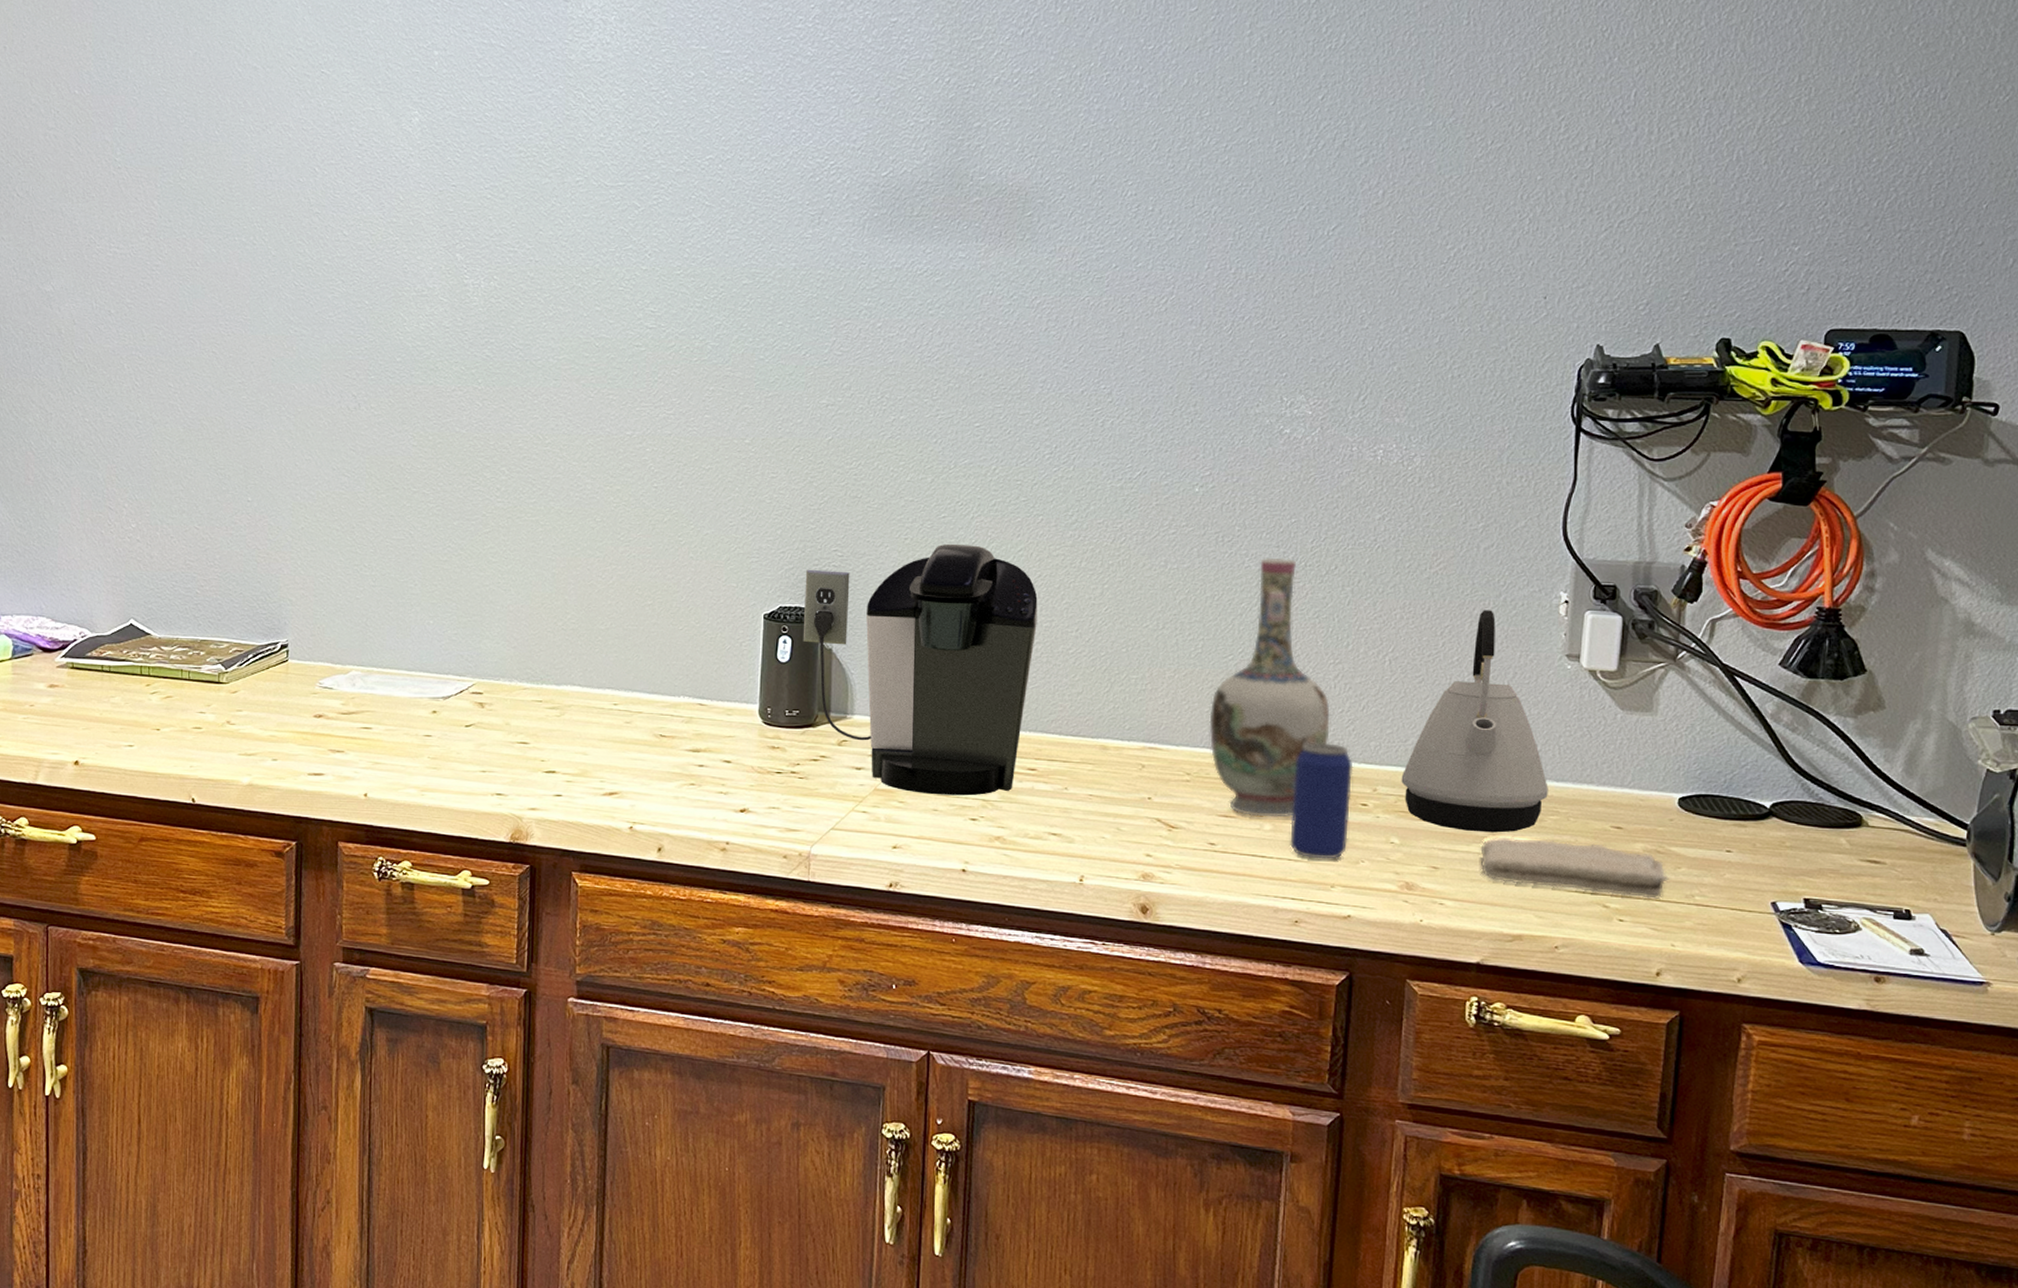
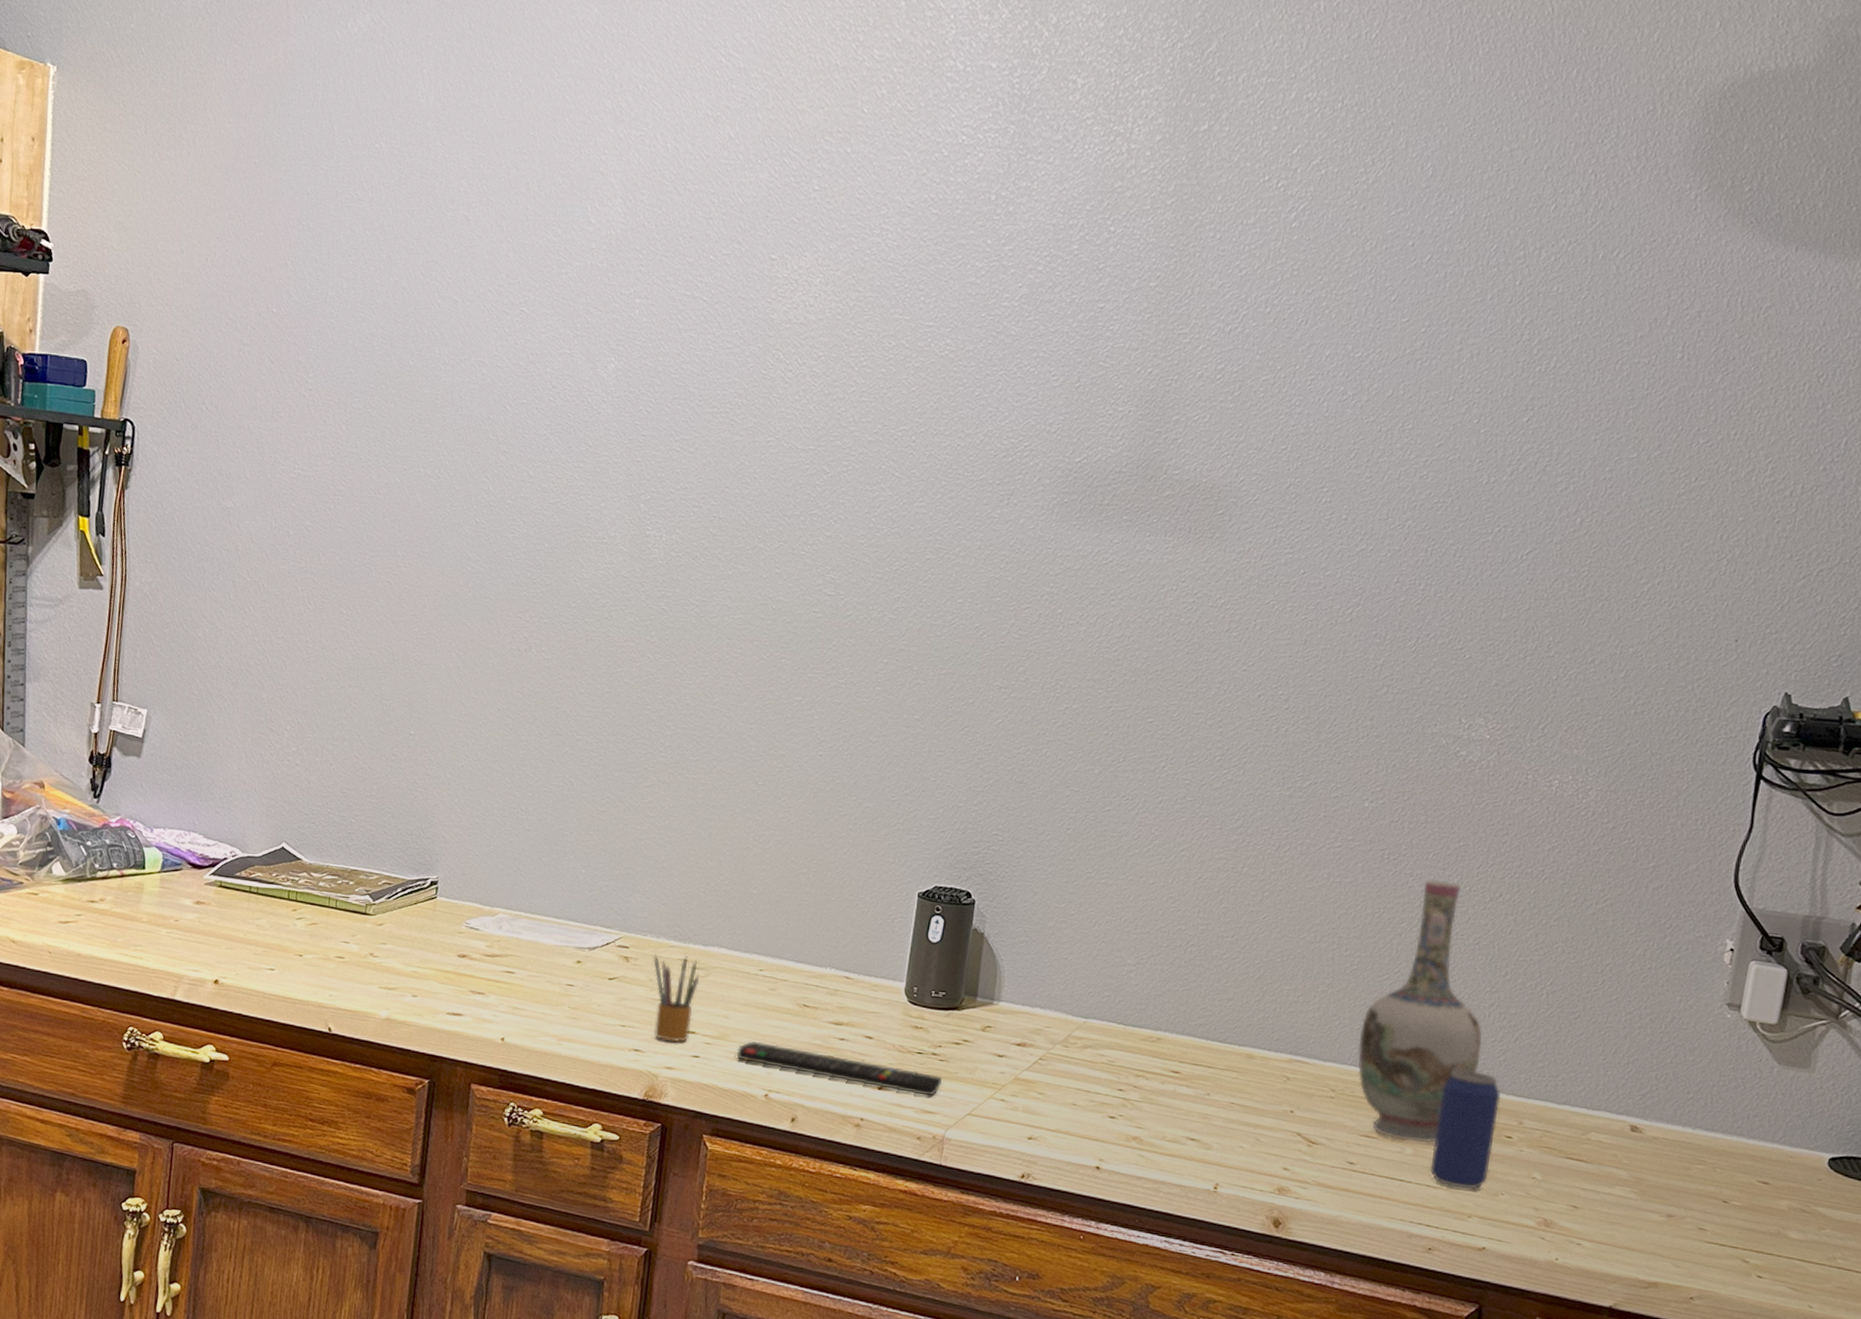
pencil box: none [507,697,556,783] -> present [653,953,700,1043]
remote control: none [598,775,804,814] -> present [736,1041,942,1096]
coffee maker: present [802,543,1038,796] -> none [955,837,1196,1094]
kettle: present [1401,610,1548,833] -> none [1548,950,1697,1178]
washcloth: present [1480,837,1669,899] -> none [1622,1181,1812,1258]

